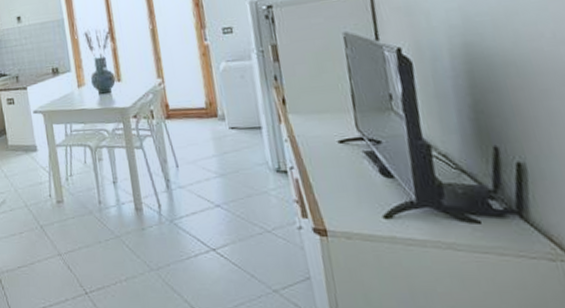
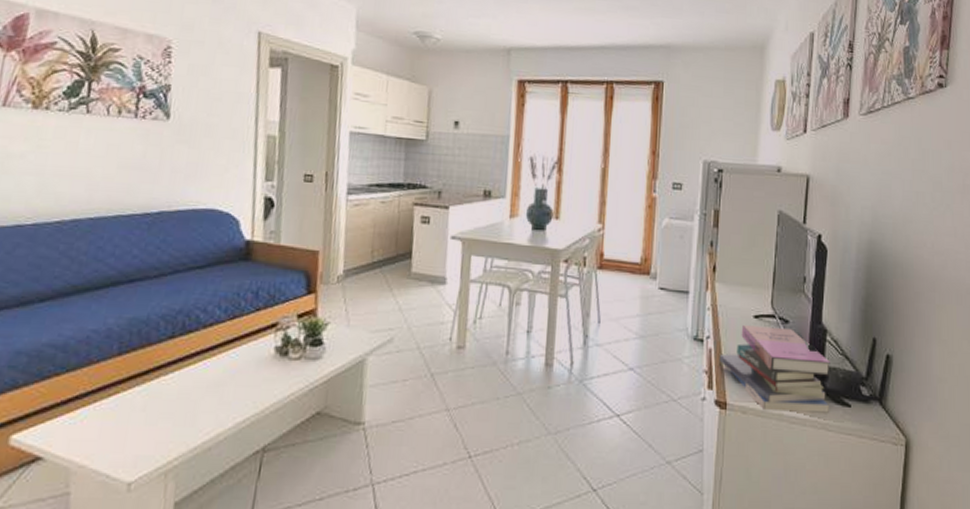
books: none [308,148,453,235] -> present [719,325,830,413]

